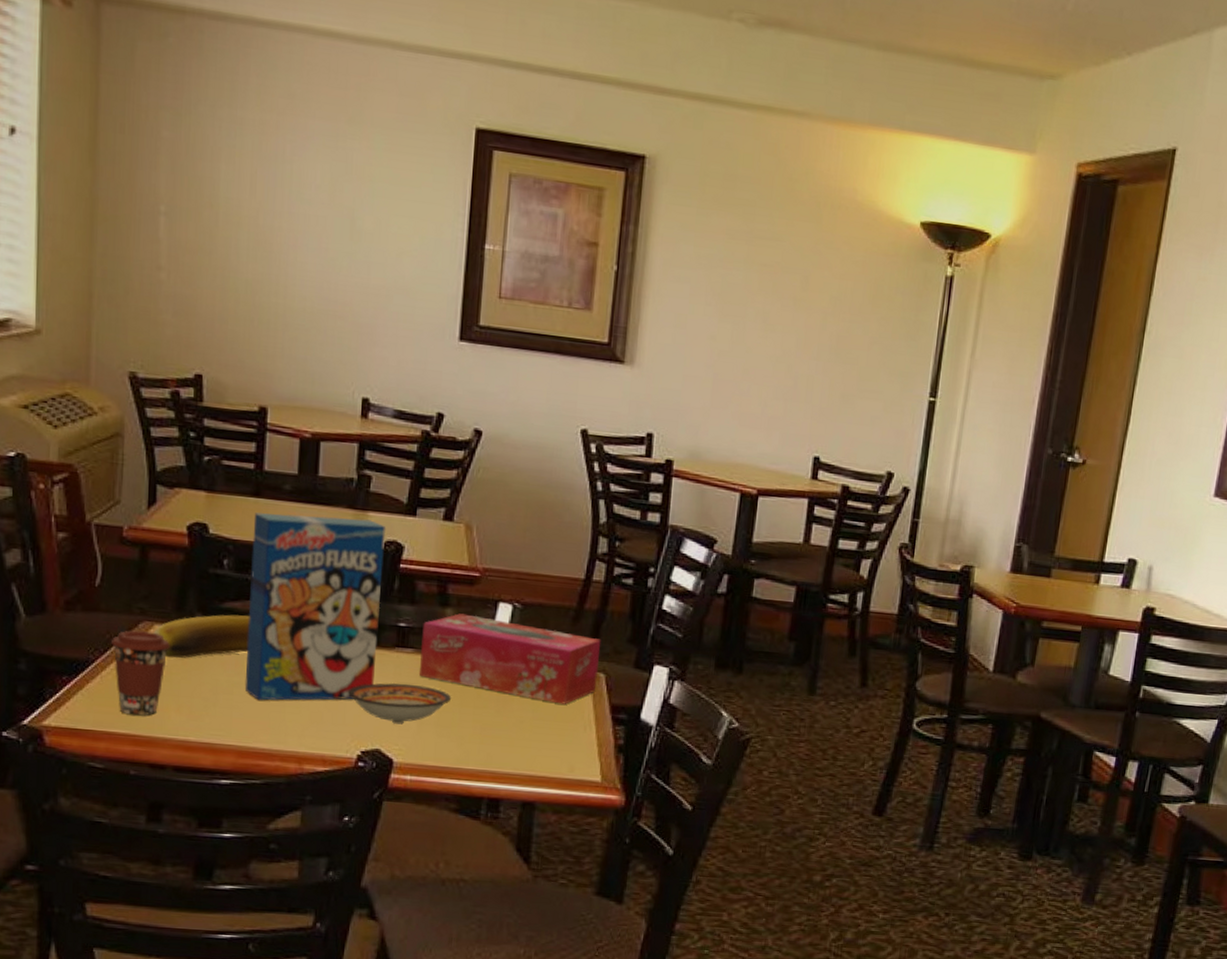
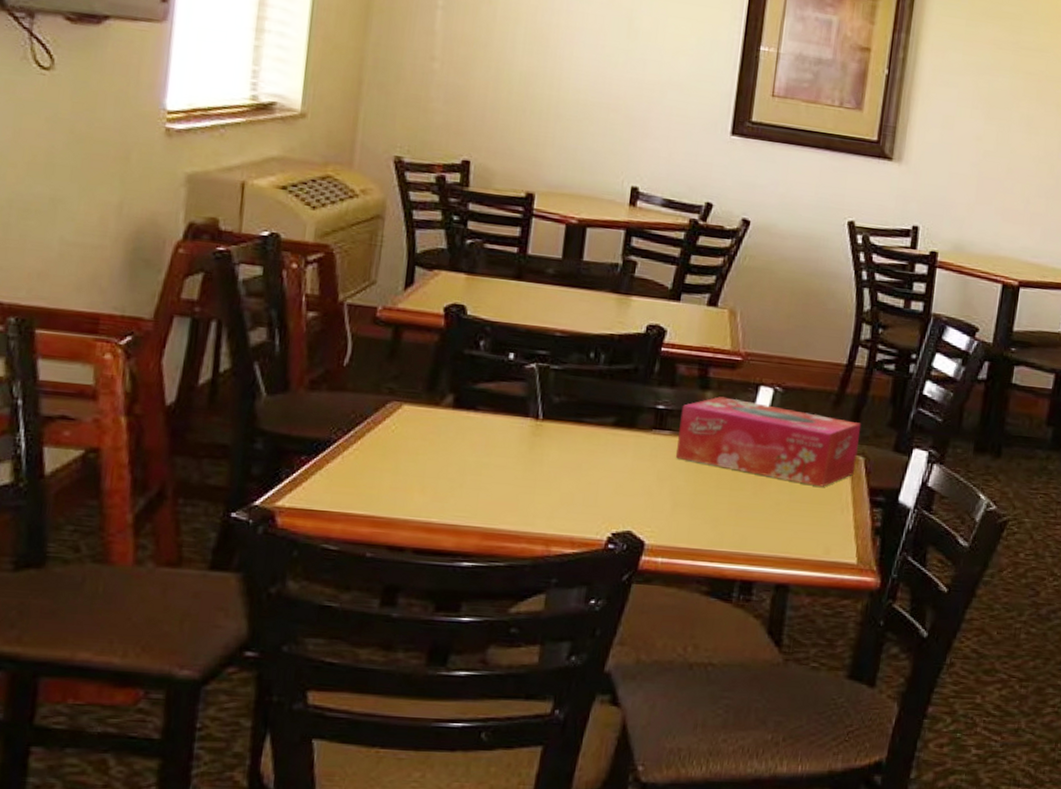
coffee cup: present [110,630,170,716] -> none [355,410,418,497]
banana: present [153,614,250,659] -> none [401,395,504,439]
cereal box: present [244,512,385,700] -> none [493,295,648,482]
bowl: present [347,682,452,725] -> none [600,464,708,506]

